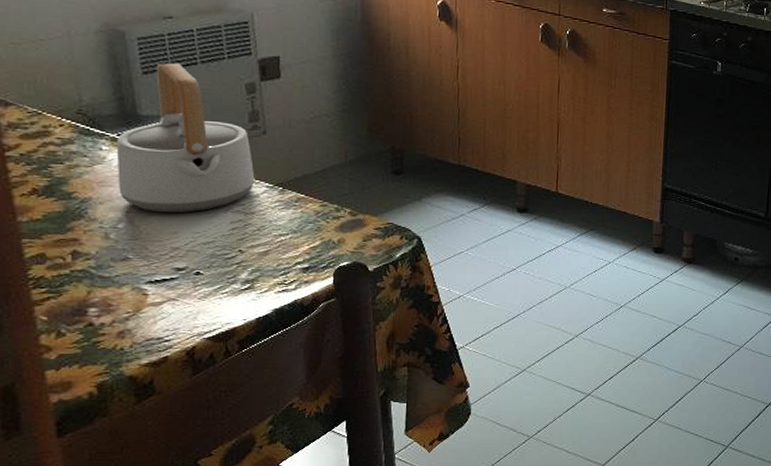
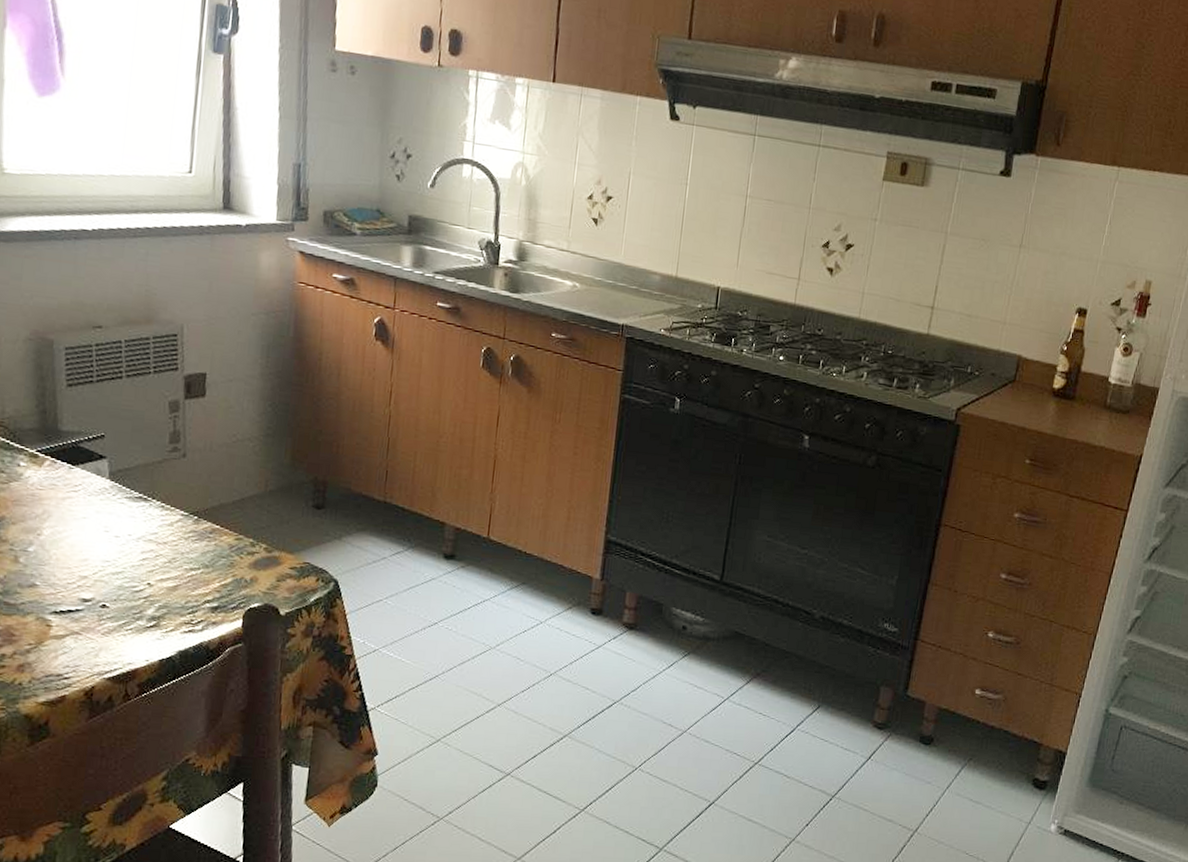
teapot: present [116,63,255,213] -> none [32,375,171,539]

